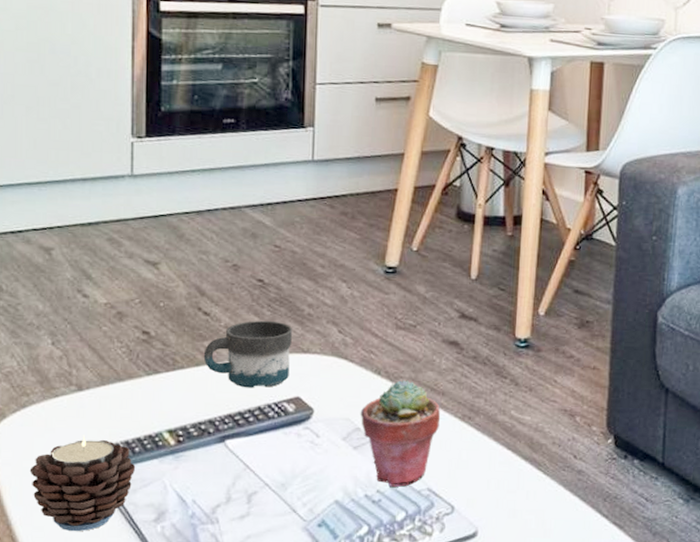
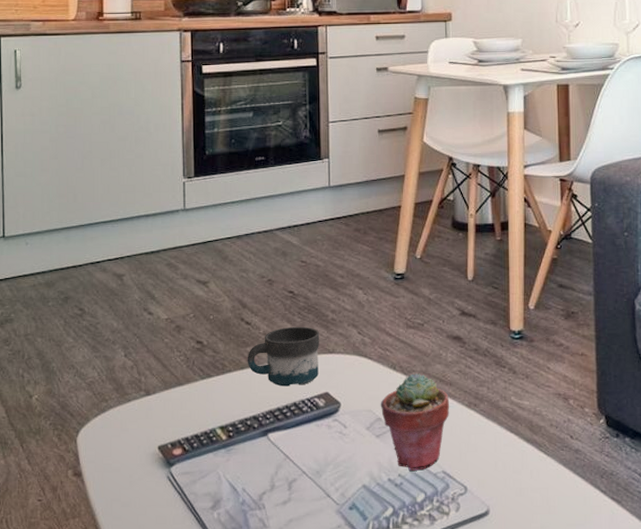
candle: present [29,435,136,532] -> none [109,434,195,520]

